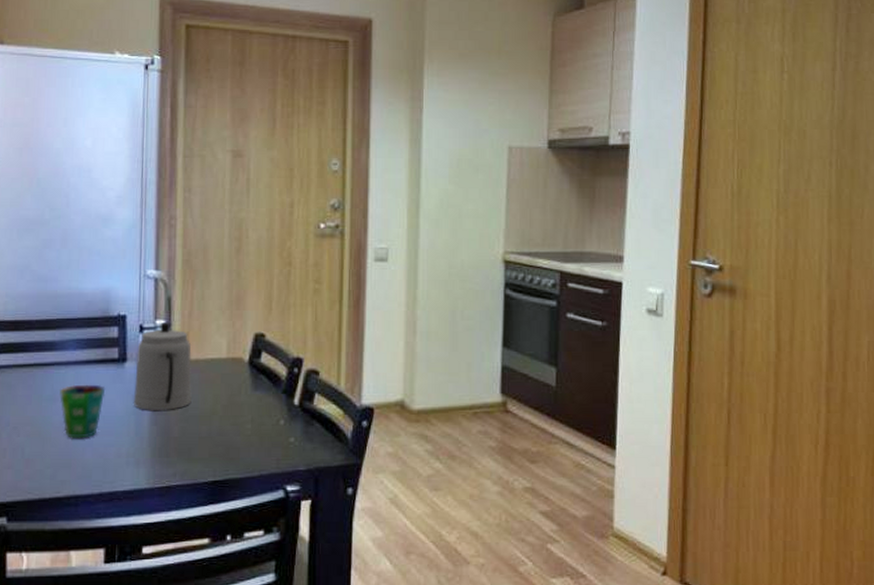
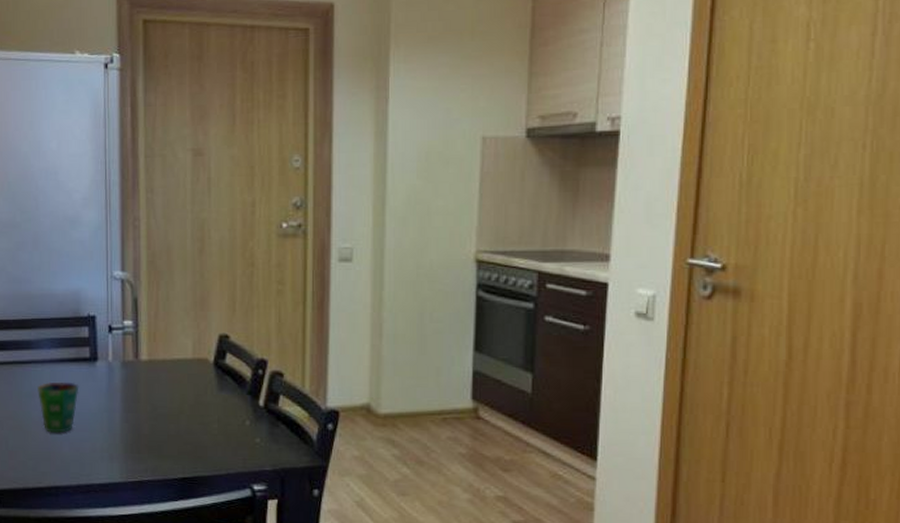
teapot: present [134,322,192,410] -> none [106,323,160,408]

